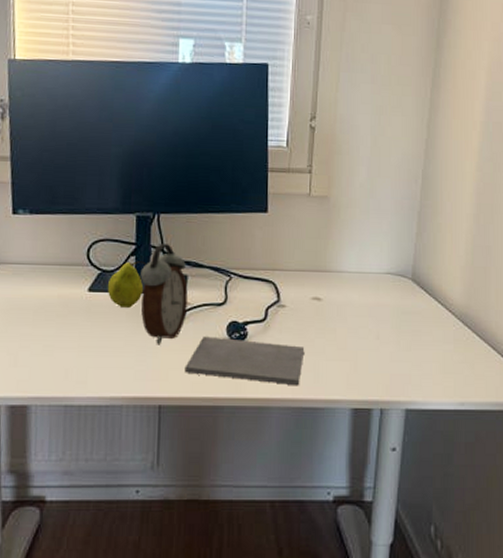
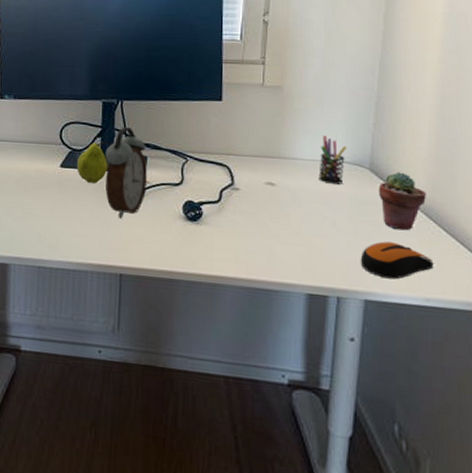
notepad: present [184,336,305,386] -> none [143,213,259,267]
pen holder: none [364,247,390,296] -> present [318,135,346,184]
computer mouse: none [402,350,468,387] -> present [360,241,434,280]
potted succulent: none [419,281,462,338] -> present [378,172,426,231]

